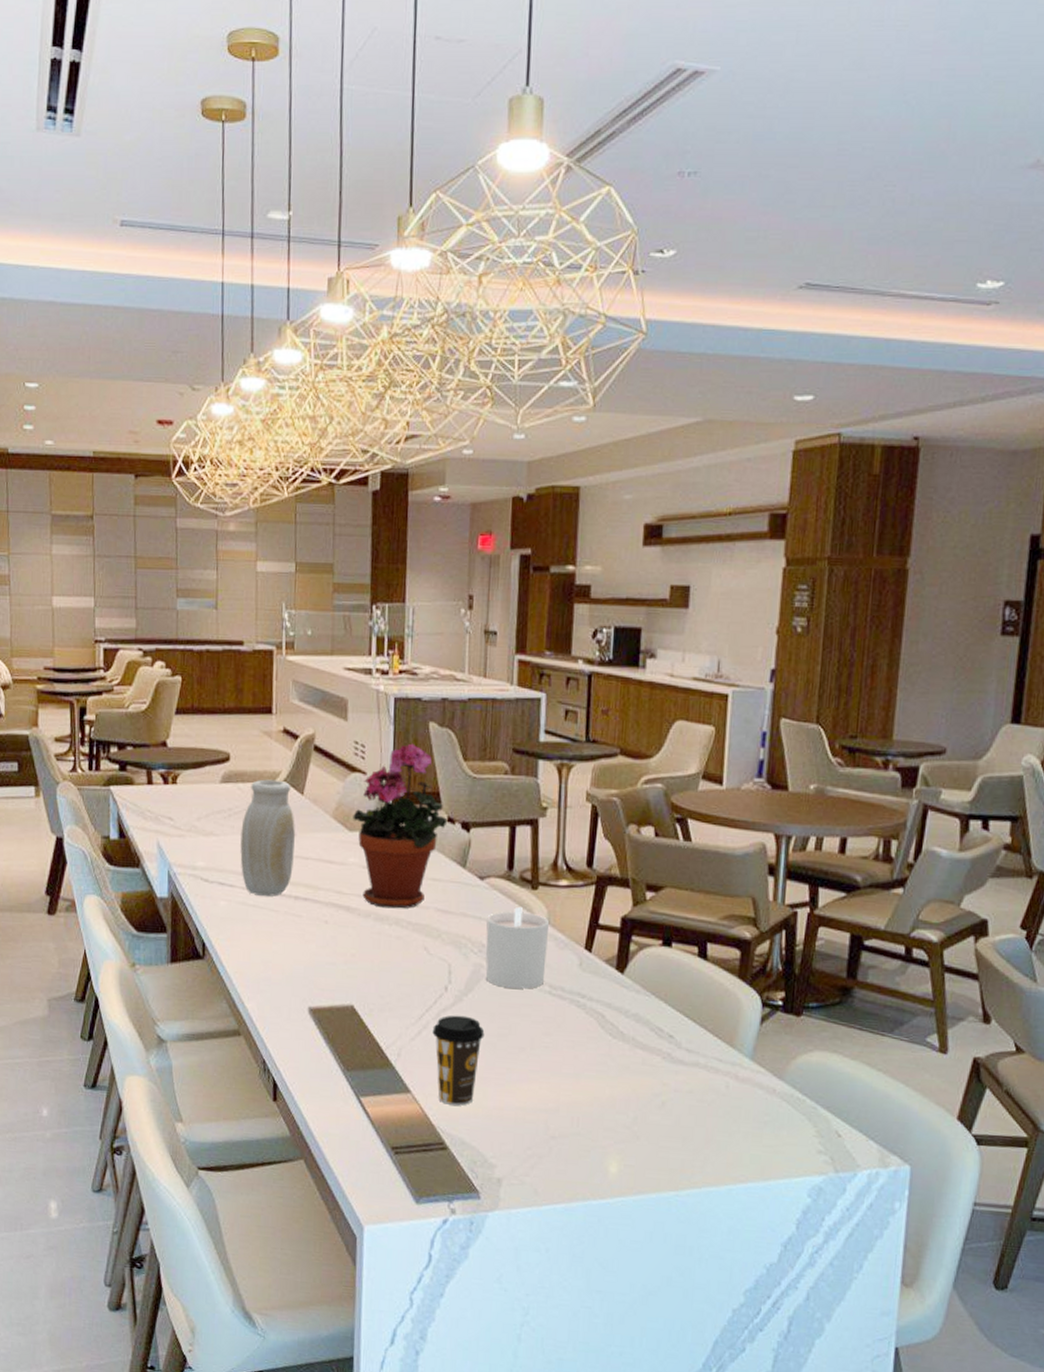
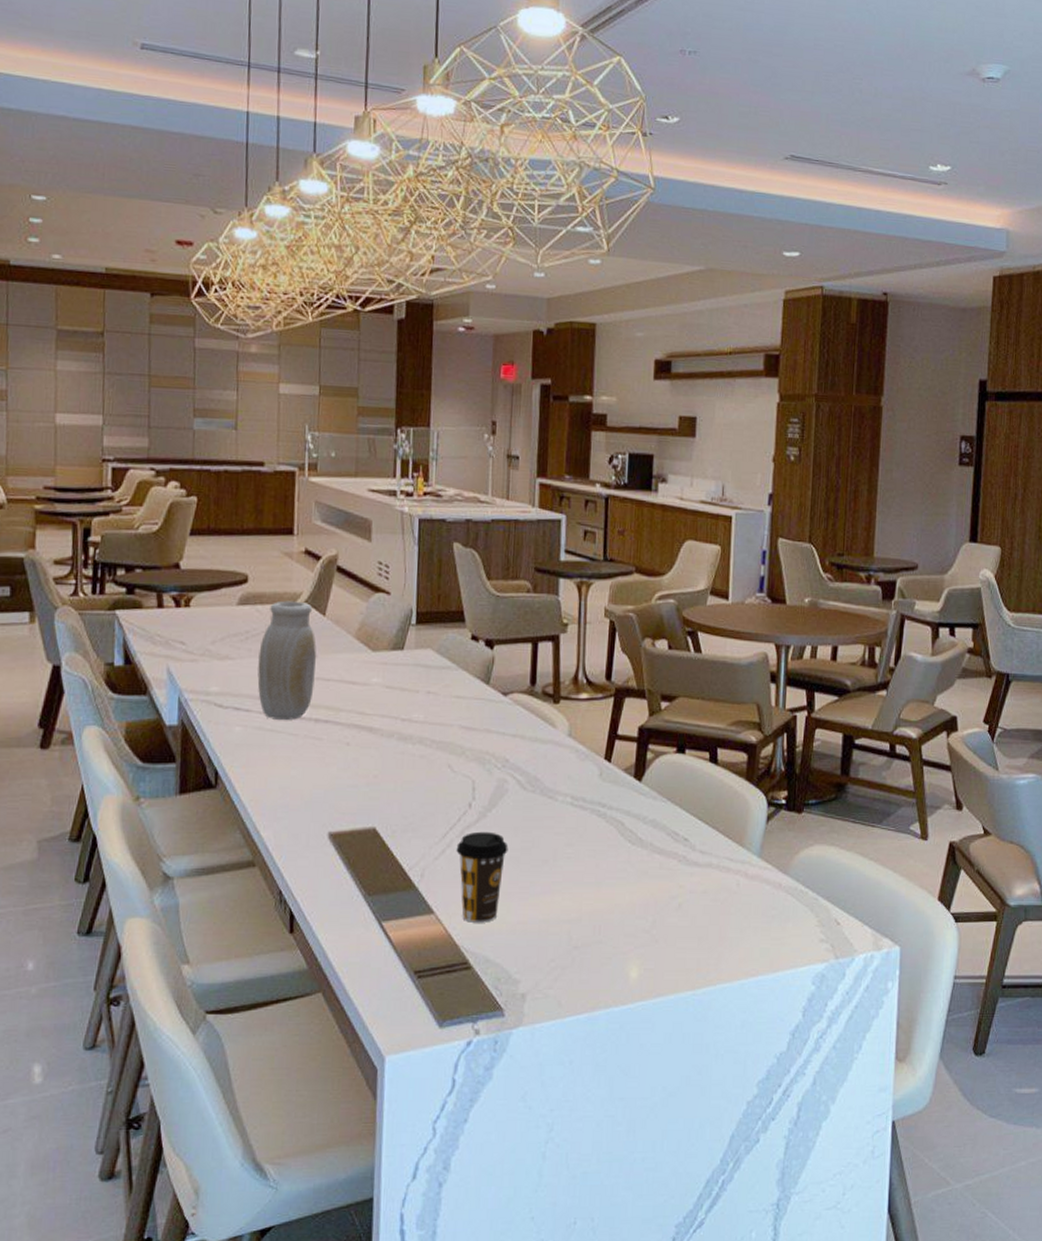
potted plant: present [353,743,448,909] -> none [376,563,472,728]
candle: present [485,907,549,989] -> none [509,721,570,801]

